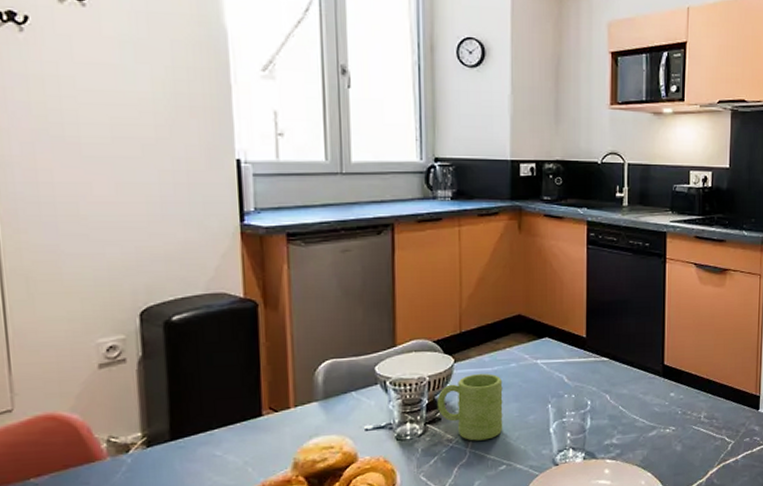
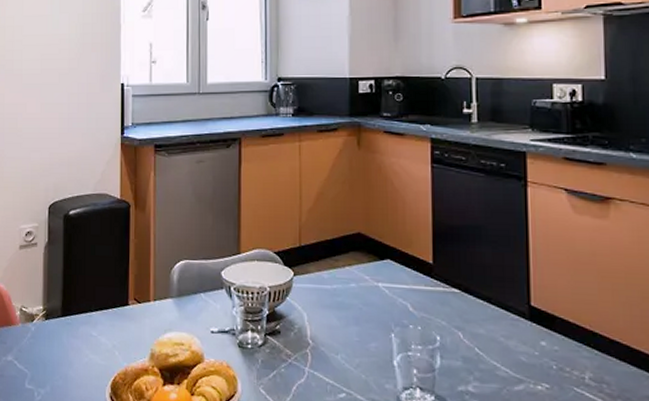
mug: present [436,373,503,441] -> none [276,290,343,362]

